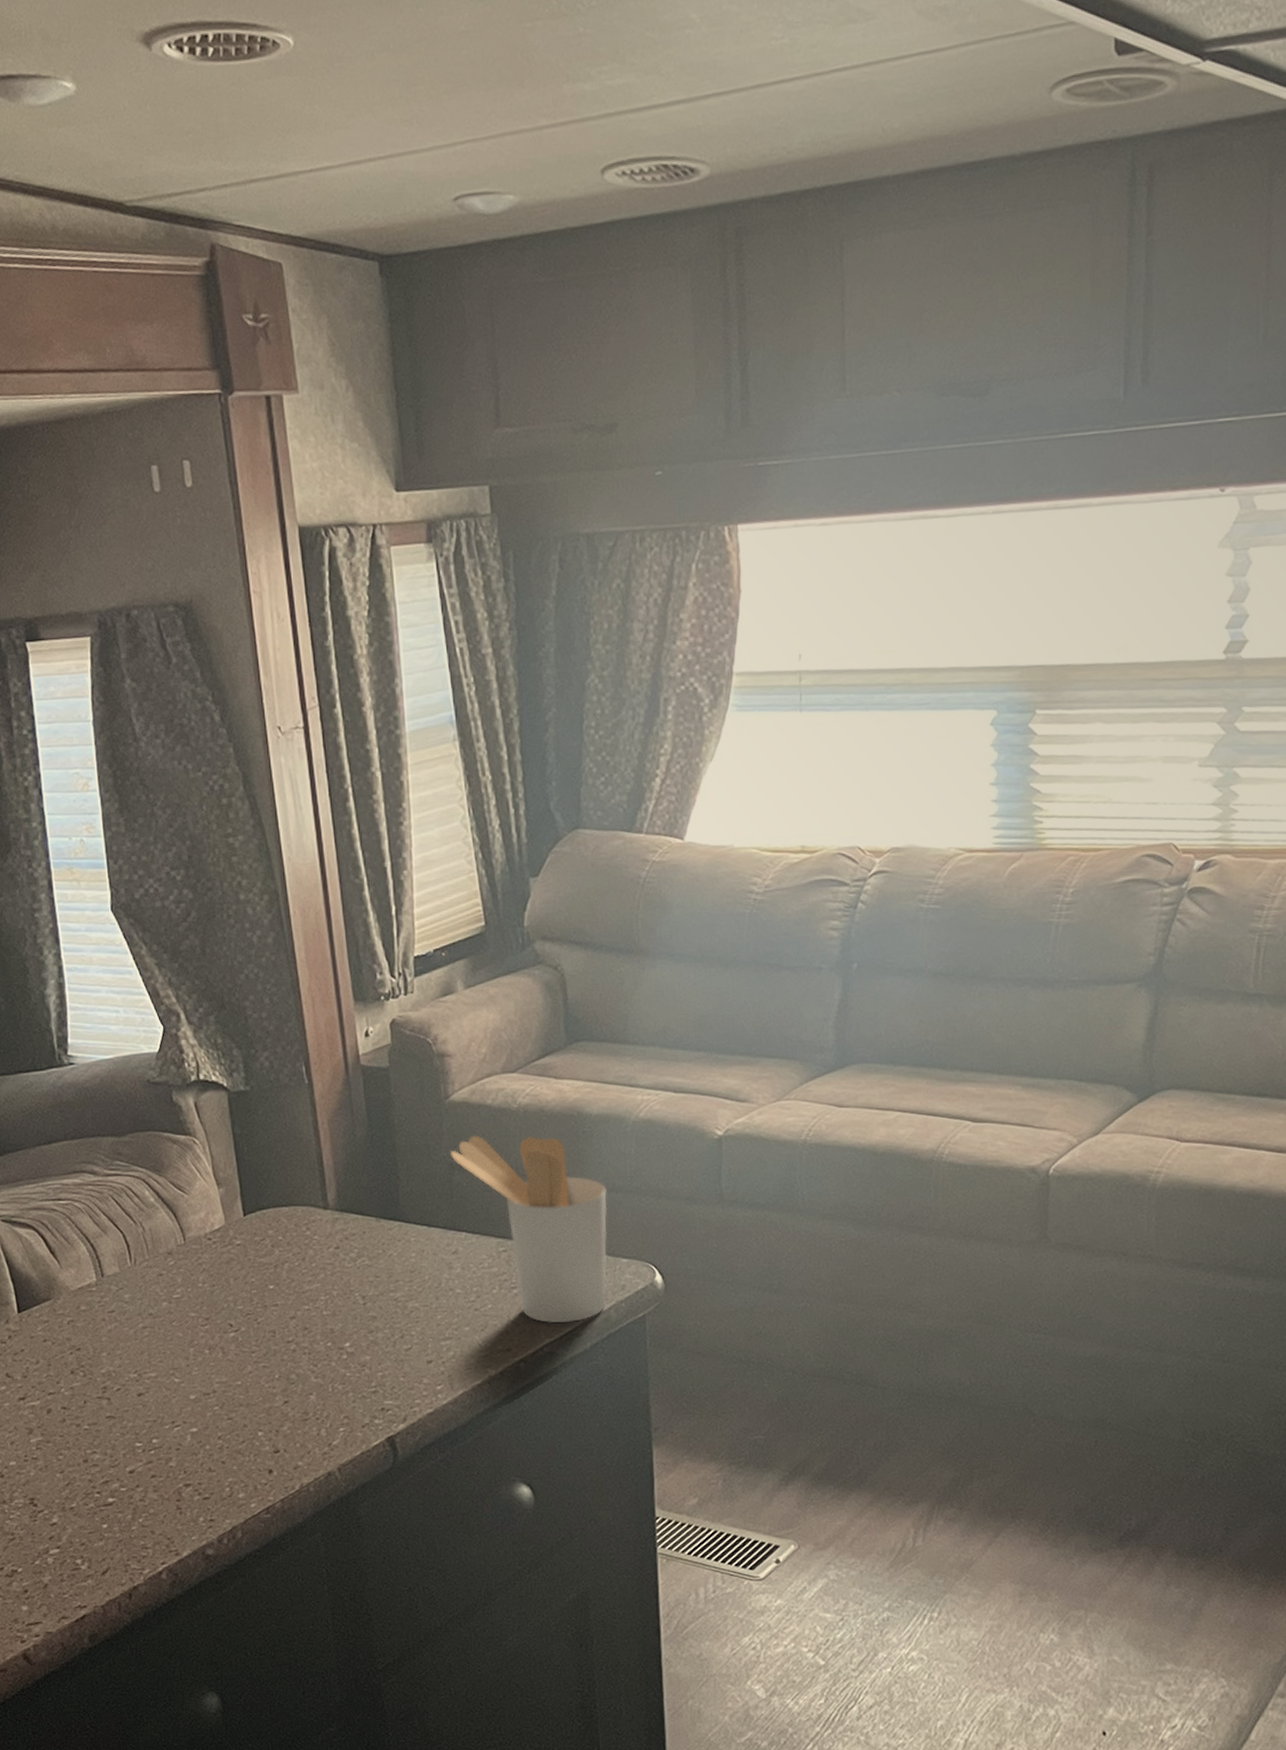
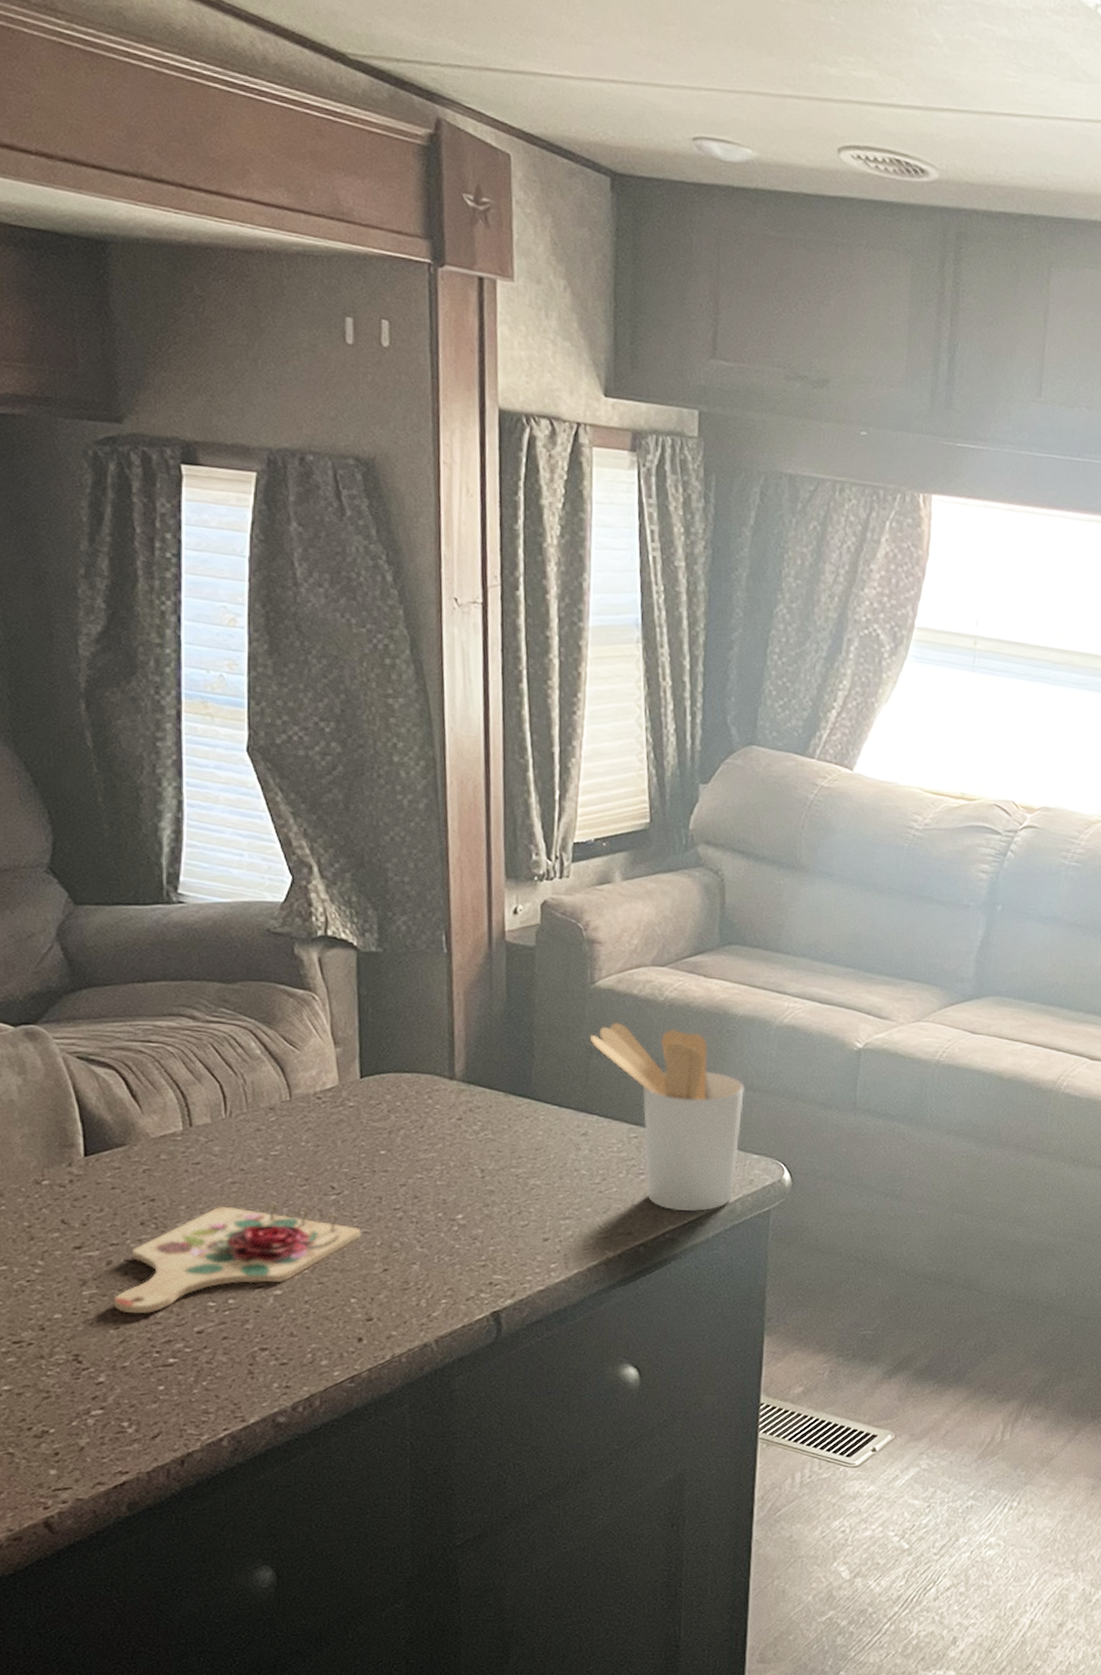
cutting board: none [57,1343,261,1458] -> present [114,1202,361,1314]

